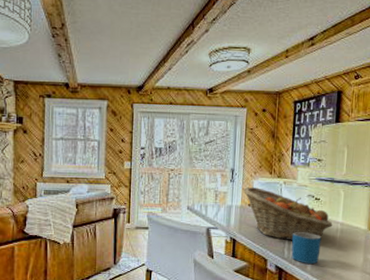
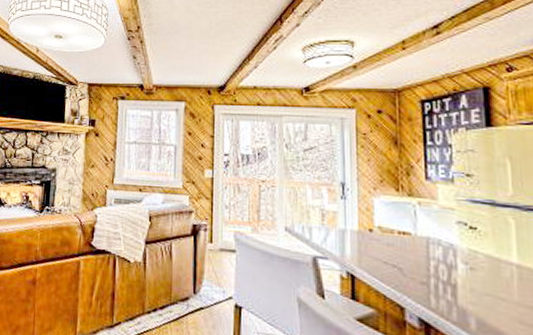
fruit basket: present [243,187,333,240] -> none [359,207,504,284]
mug: present [291,232,322,265] -> none [440,272,489,323]

